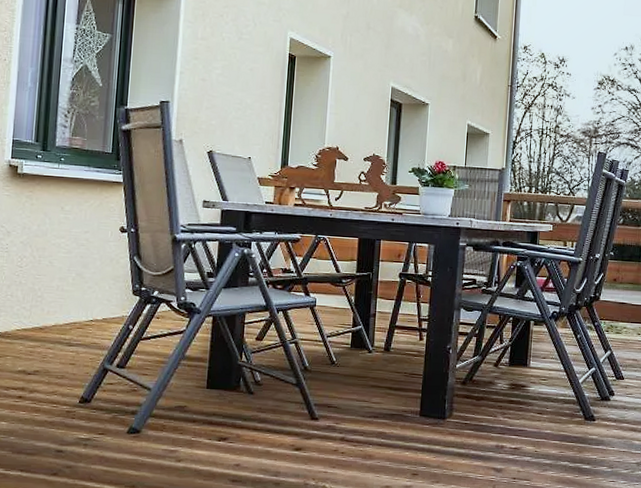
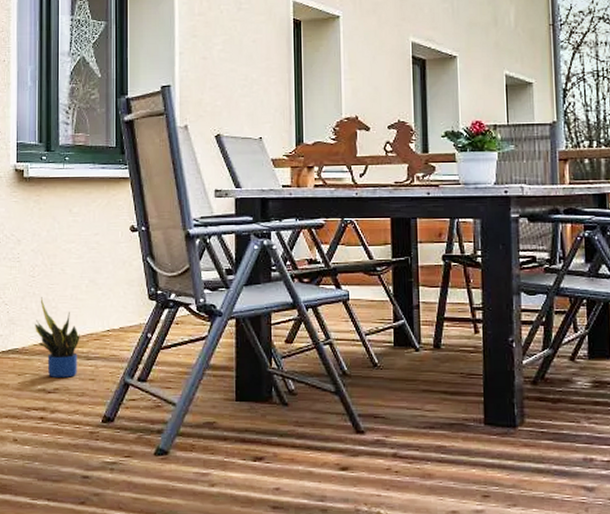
potted plant: none [19,286,64,361] -> present [35,297,80,377]

